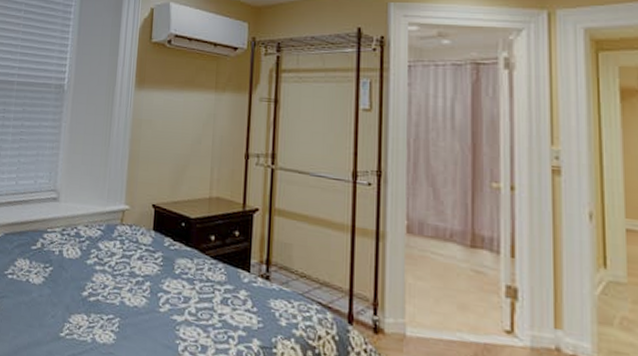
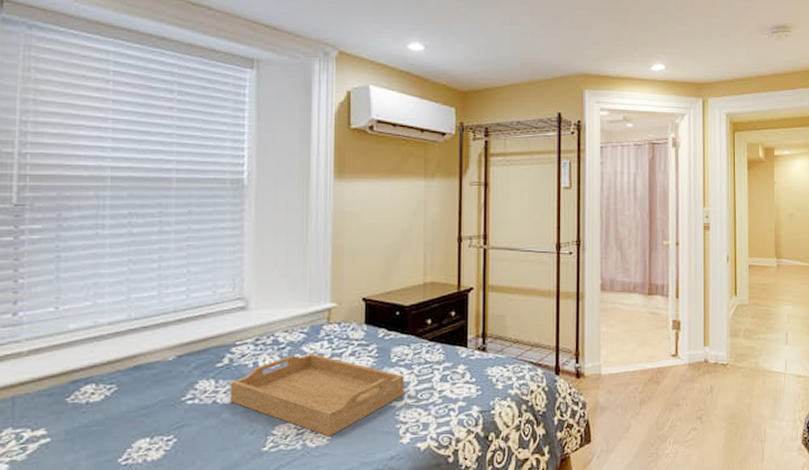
serving tray: none [39,249,186,337] -> present [230,354,404,436]

